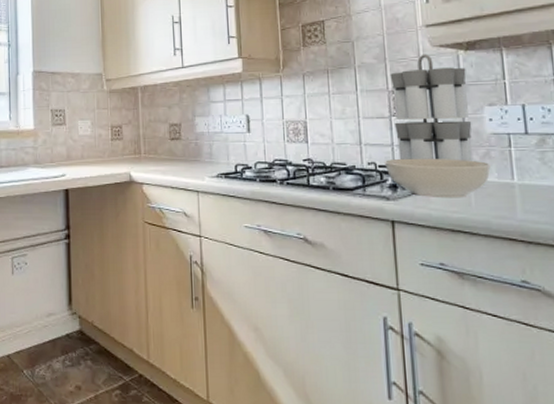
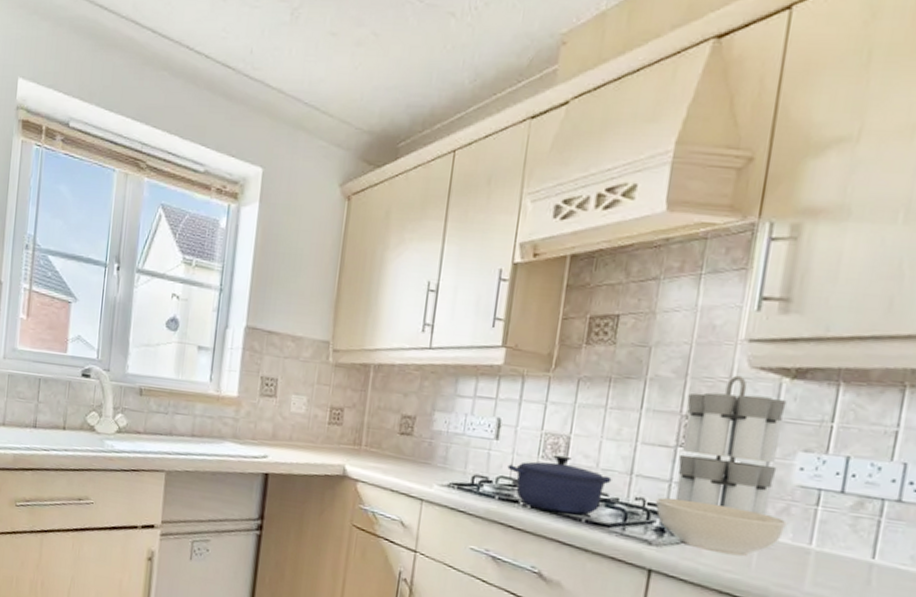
cooking pot: none [261,137,346,186] -> present [507,454,612,516]

